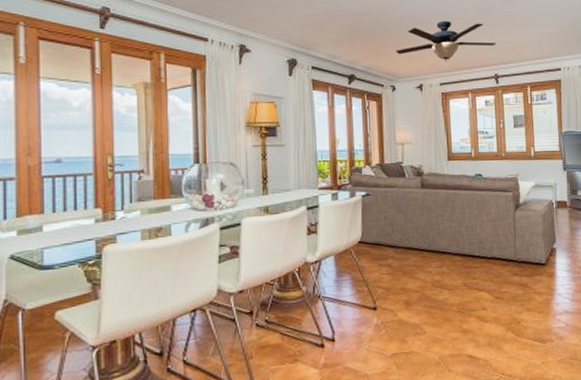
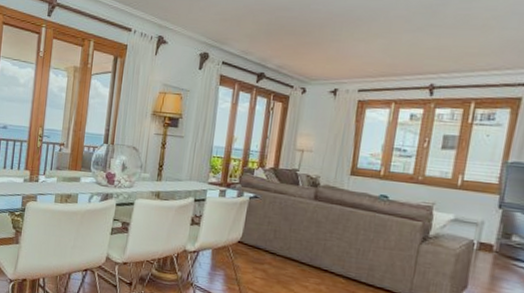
ceiling fan: present [395,20,497,61] -> none [313,18,441,65]

